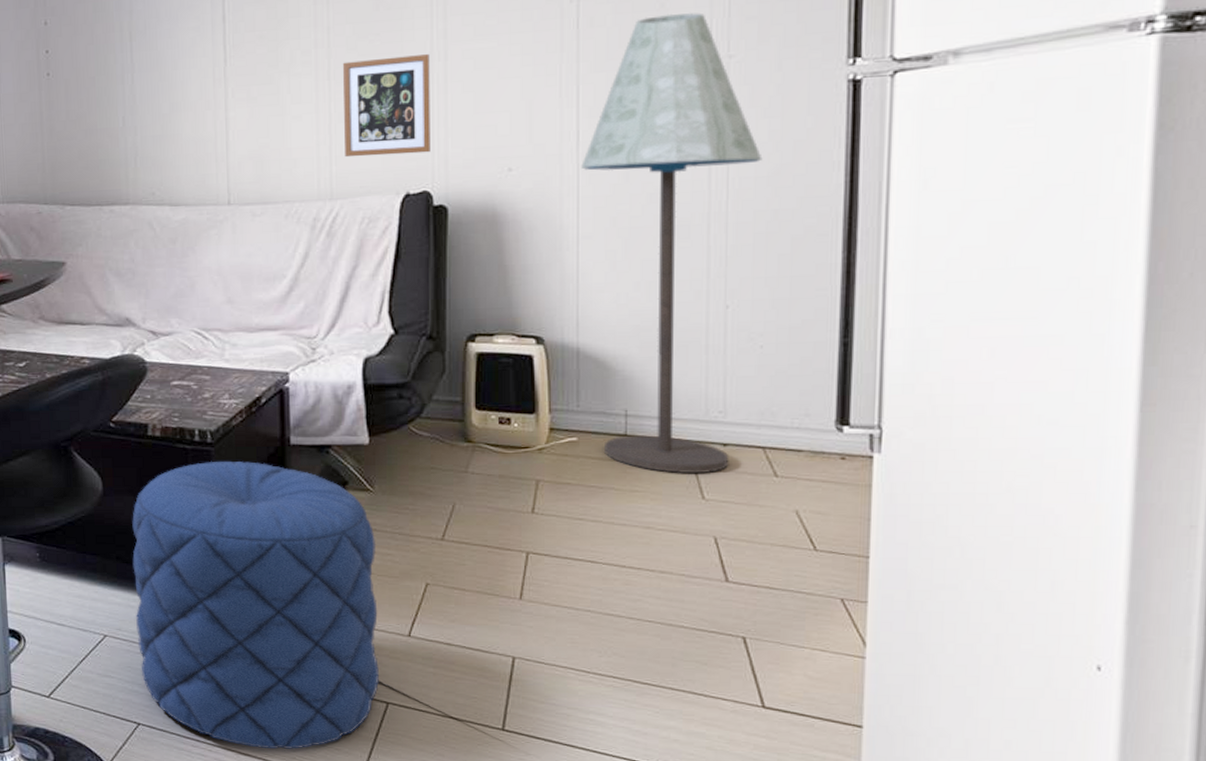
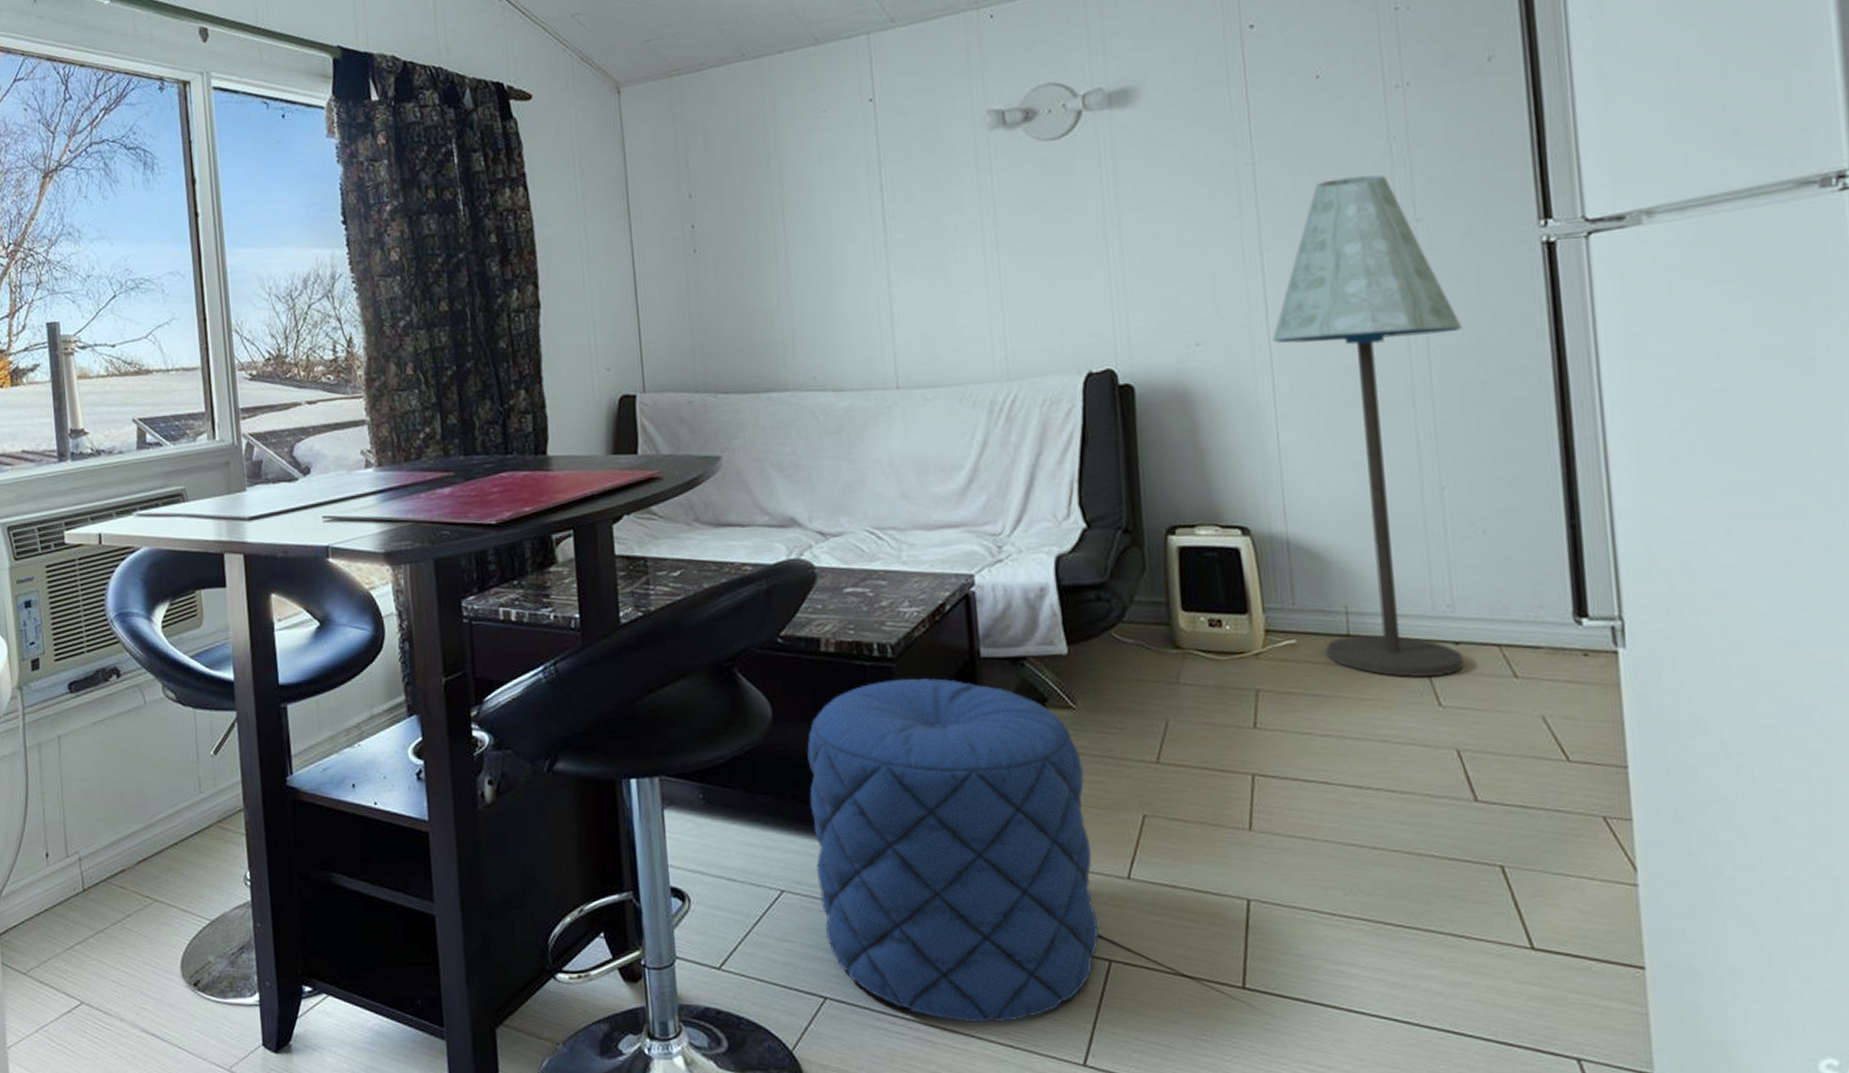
picture frame: present [343,54,430,158] -> none [1011,223,1111,335]

